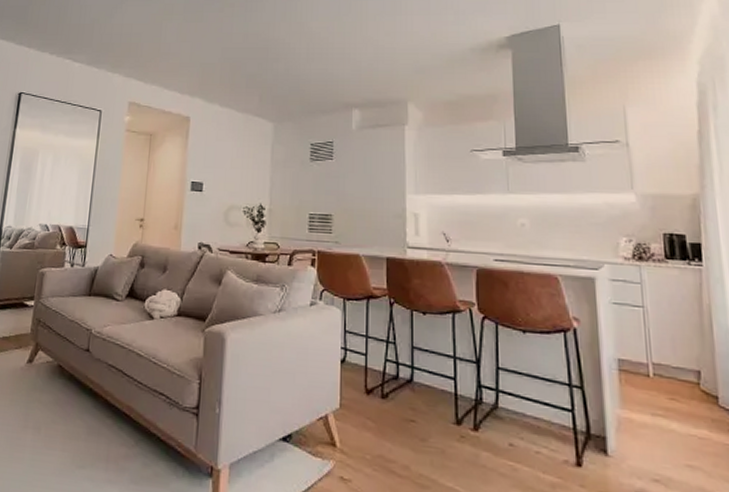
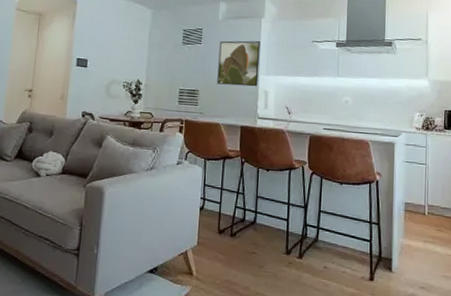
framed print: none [354,152,405,209] -> present [217,40,260,87]

